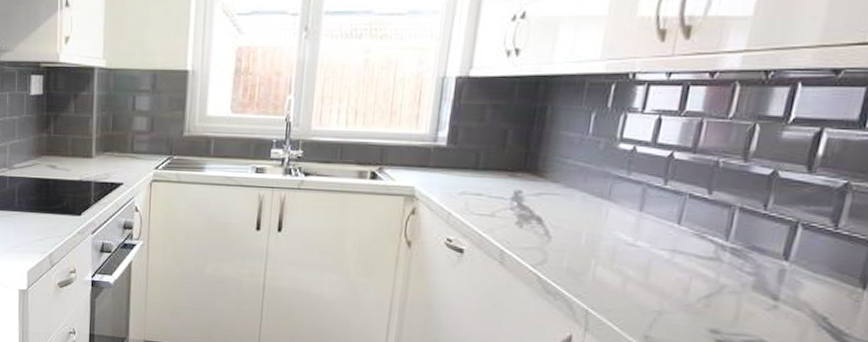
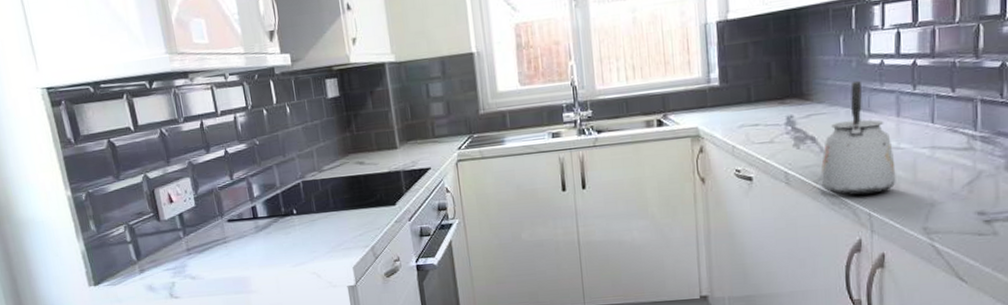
kettle: none [538,164,628,290] -> present [821,80,896,196]

